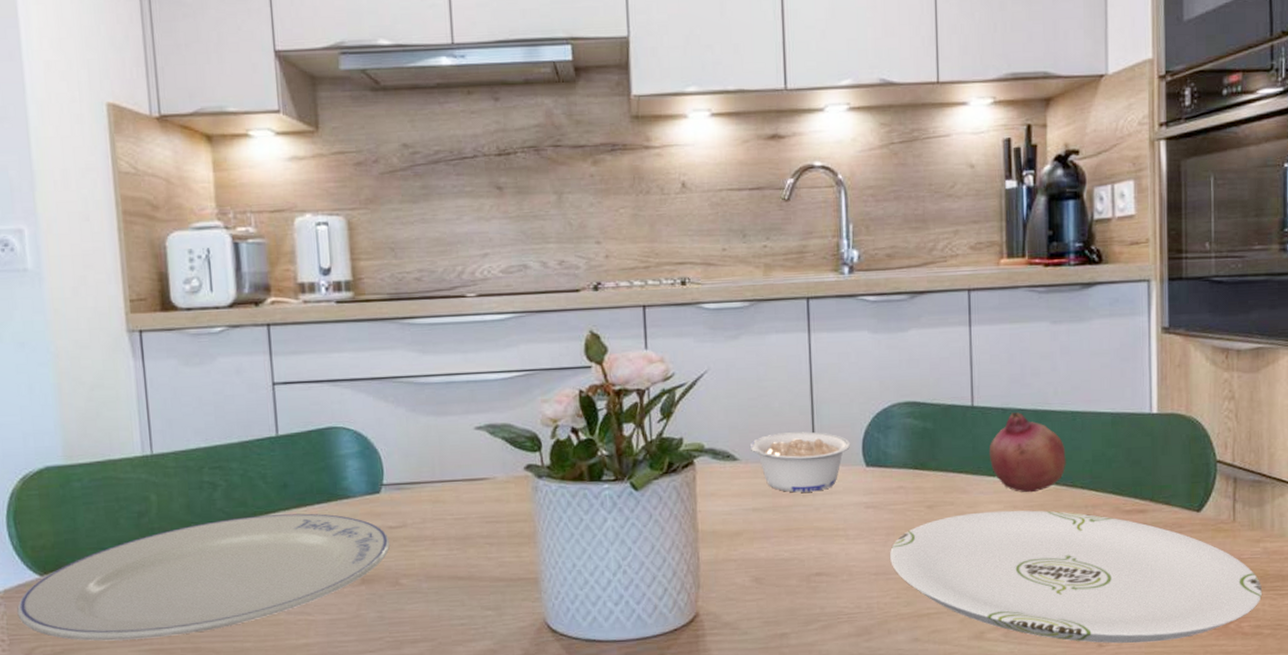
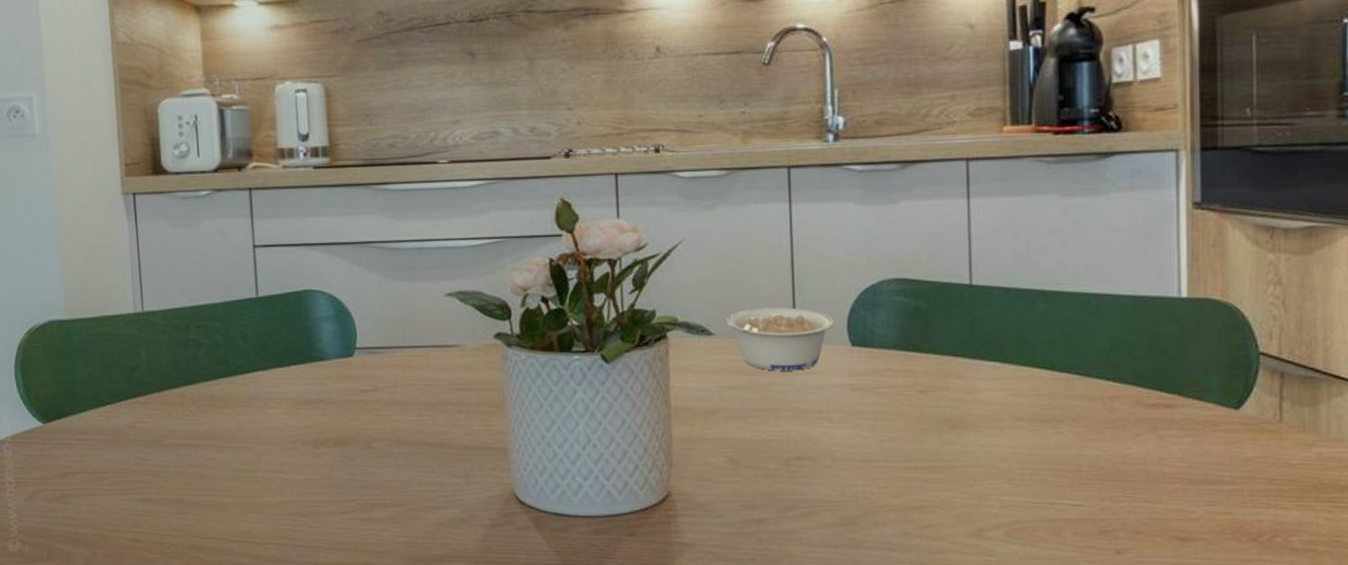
plate: present [17,513,390,641] -> none [22,374,362,489]
plate: present [889,510,1262,644] -> none [876,399,1315,553]
fruit: present [988,412,1066,493] -> none [989,293,1079,381]

